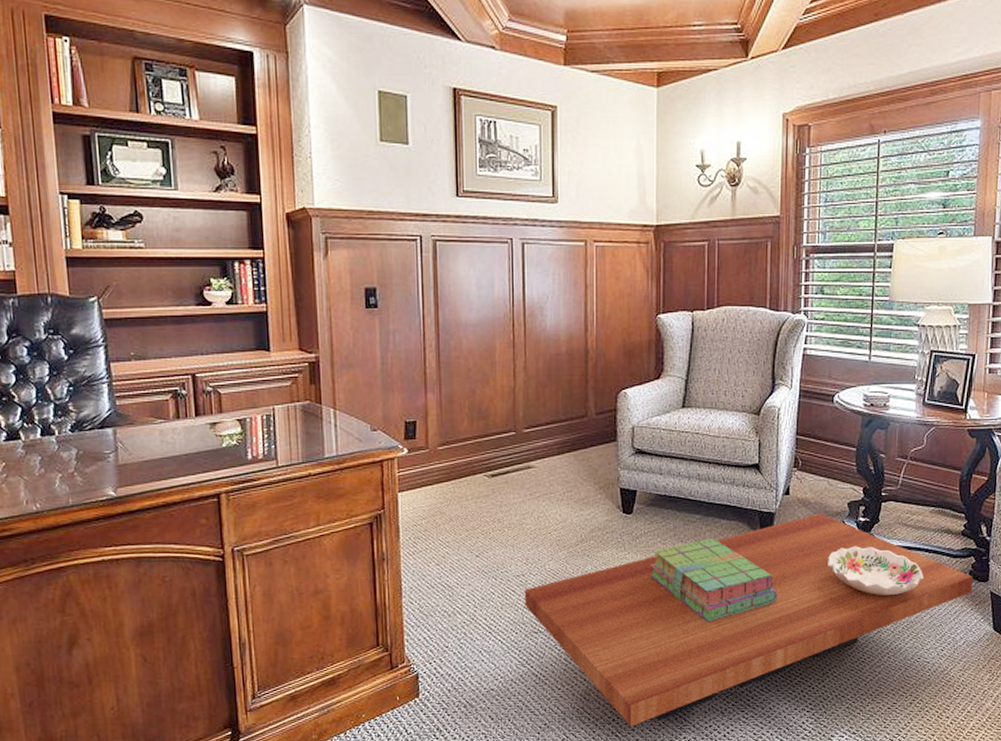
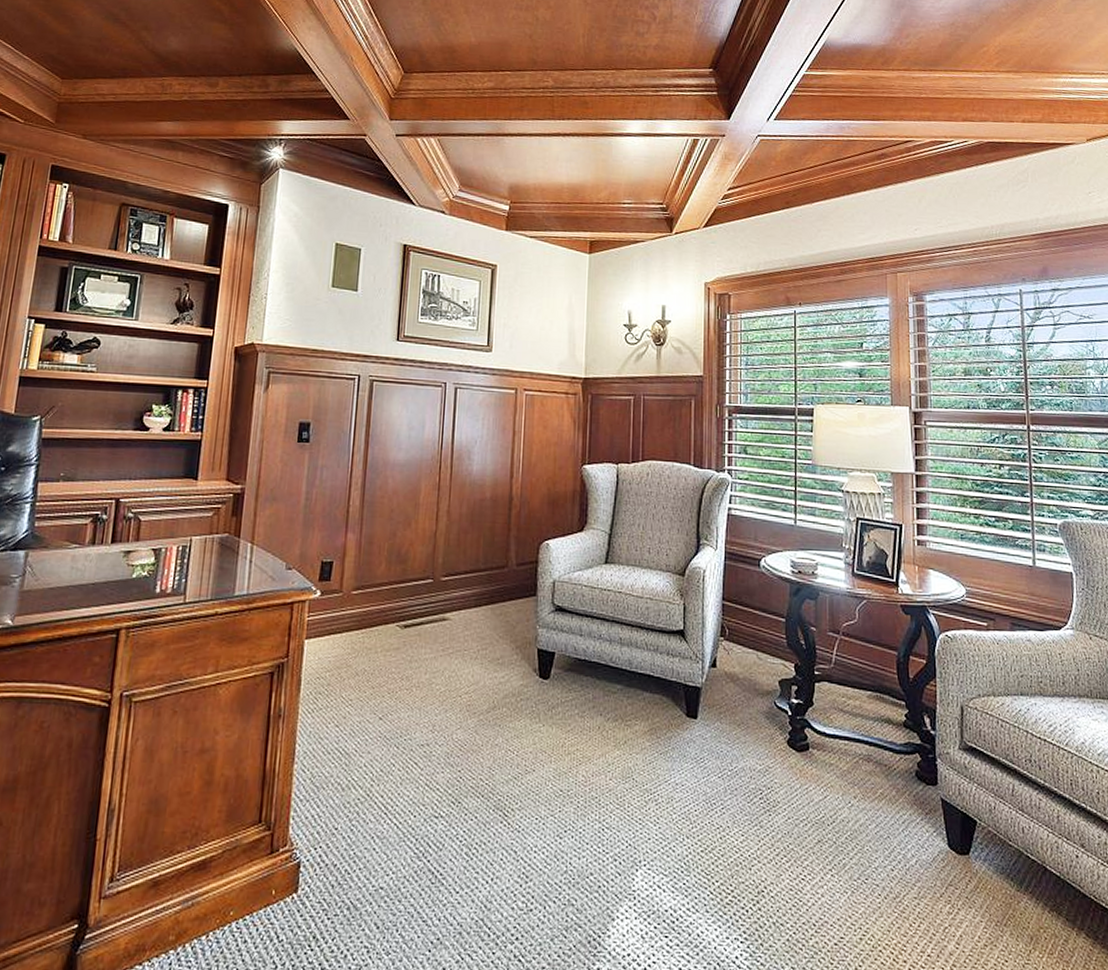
coffee table: present [524,513,973,727] -> none [427,691,921,950]
stack of books: present [649,538,777,622] -> none [564,713,704,816]
decorative bowl: present [828,546,923,596] -> none [759,732,865,797]

